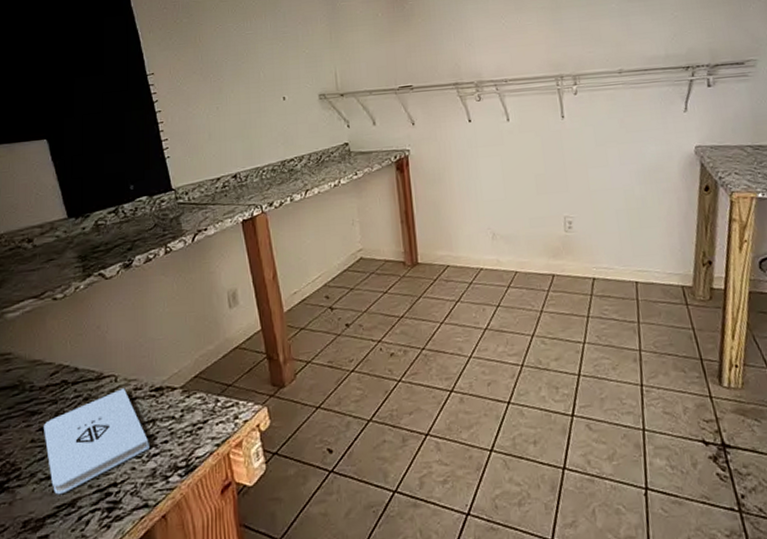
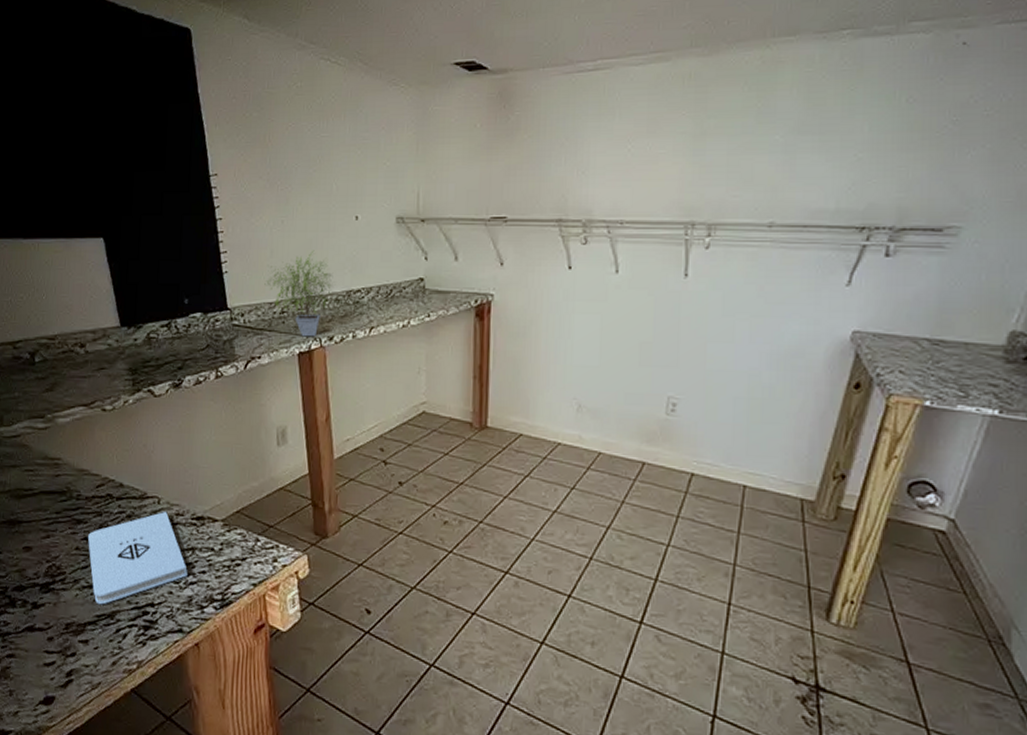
potted plant: none [205,129,269,206] -> present [264,250,333,337]

